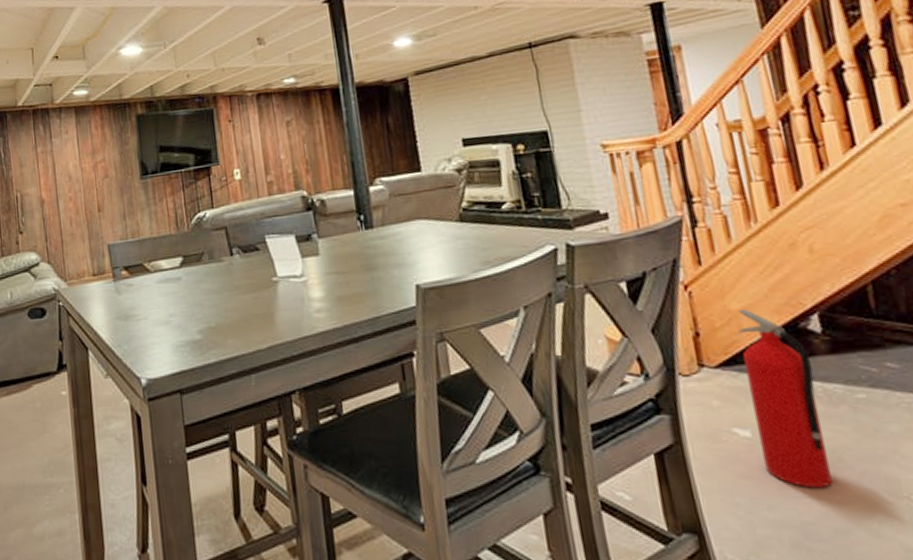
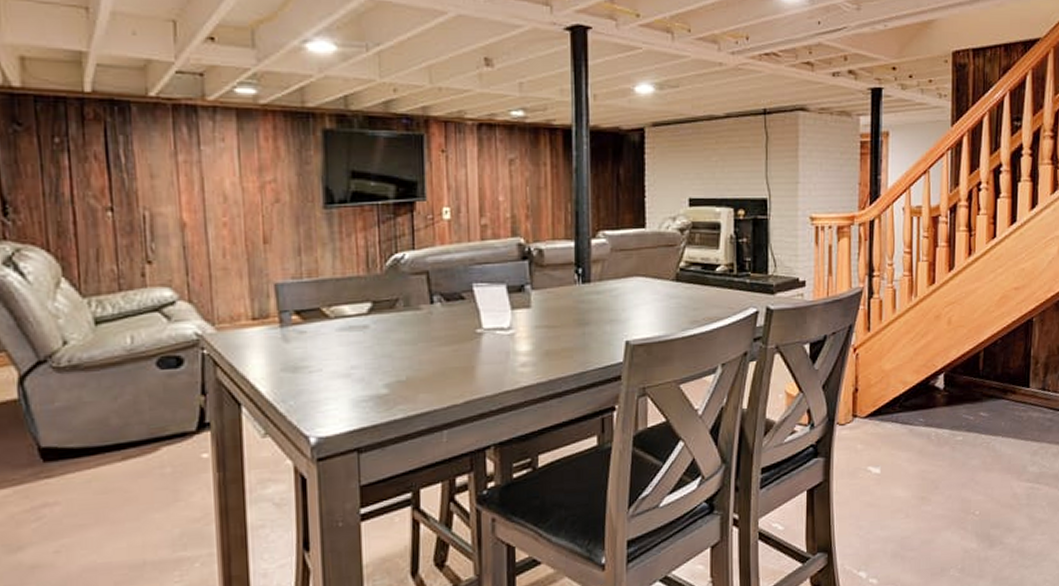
fire extinguisher: present [738,308,833,489] -> none [886,369,931,511]

